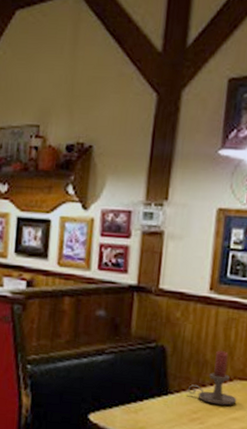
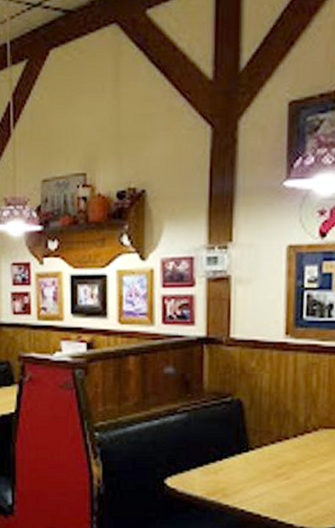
candle holder: present [187,350,237,406] -> none [269,399,324,457]

